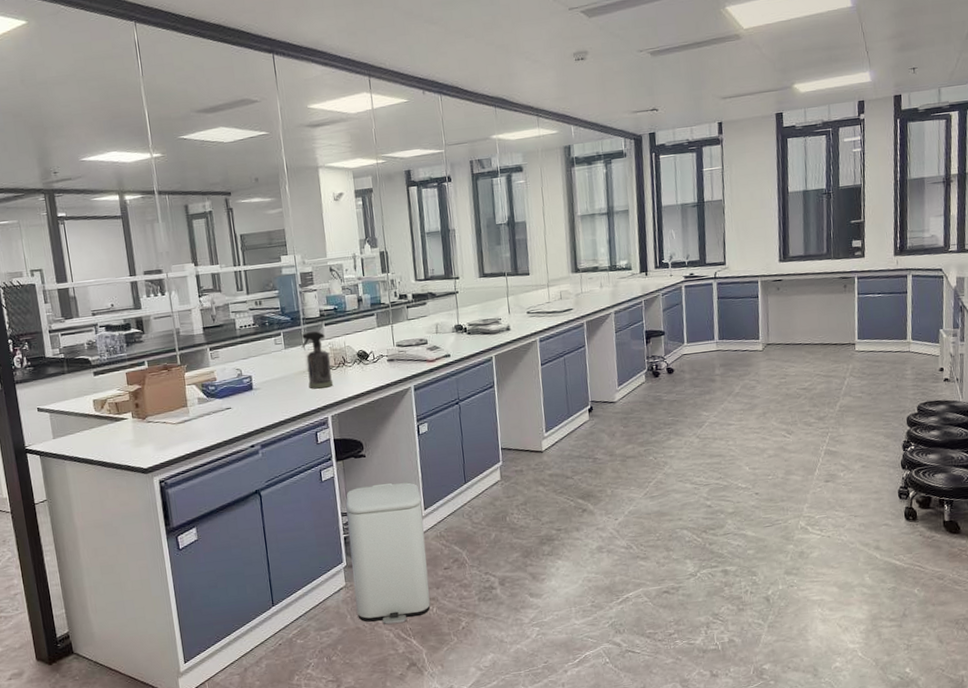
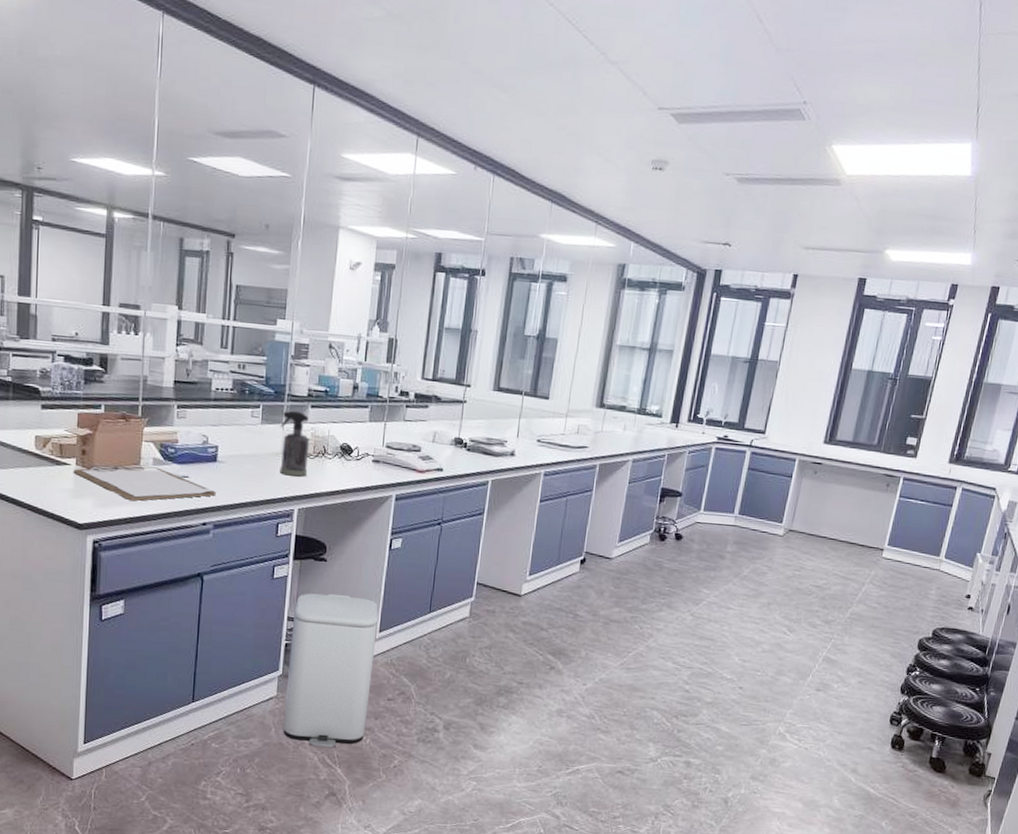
clipboard: none [130,405,258,439] -> present [73,465,216,501]

